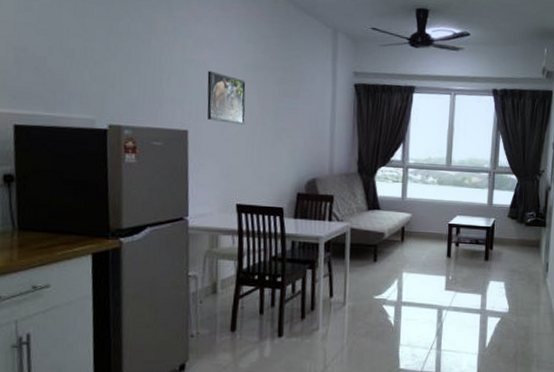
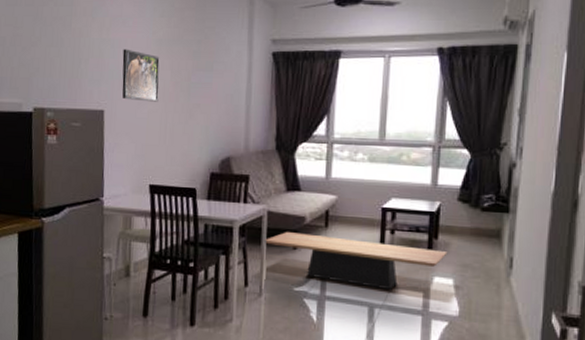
coffee table: none [347,247,500,293] -> present [264,232,448,289]

